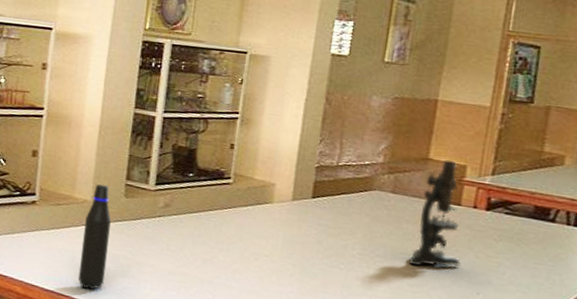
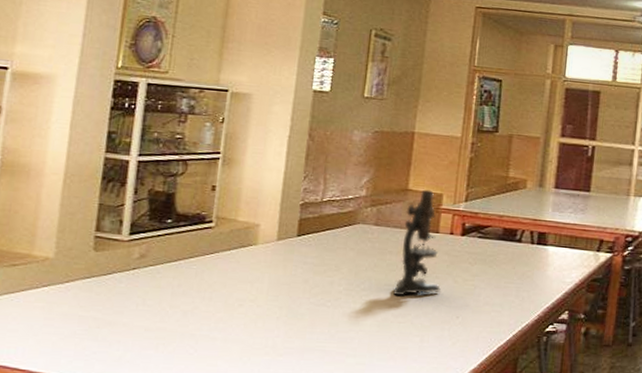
water bottle: present [78,184,111,290] -> none [37,238,78,360]

